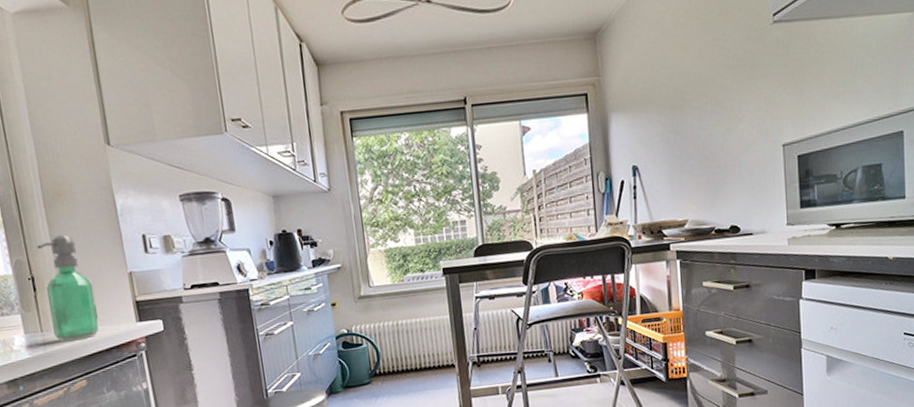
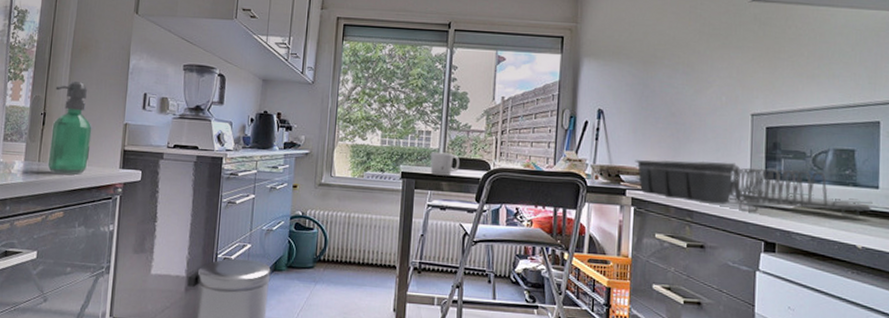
mug: none [470,239,502,266] -> present [430,152,461,176]
dish rack: none [675,191,900,246] -> present [635,159,873,218]

